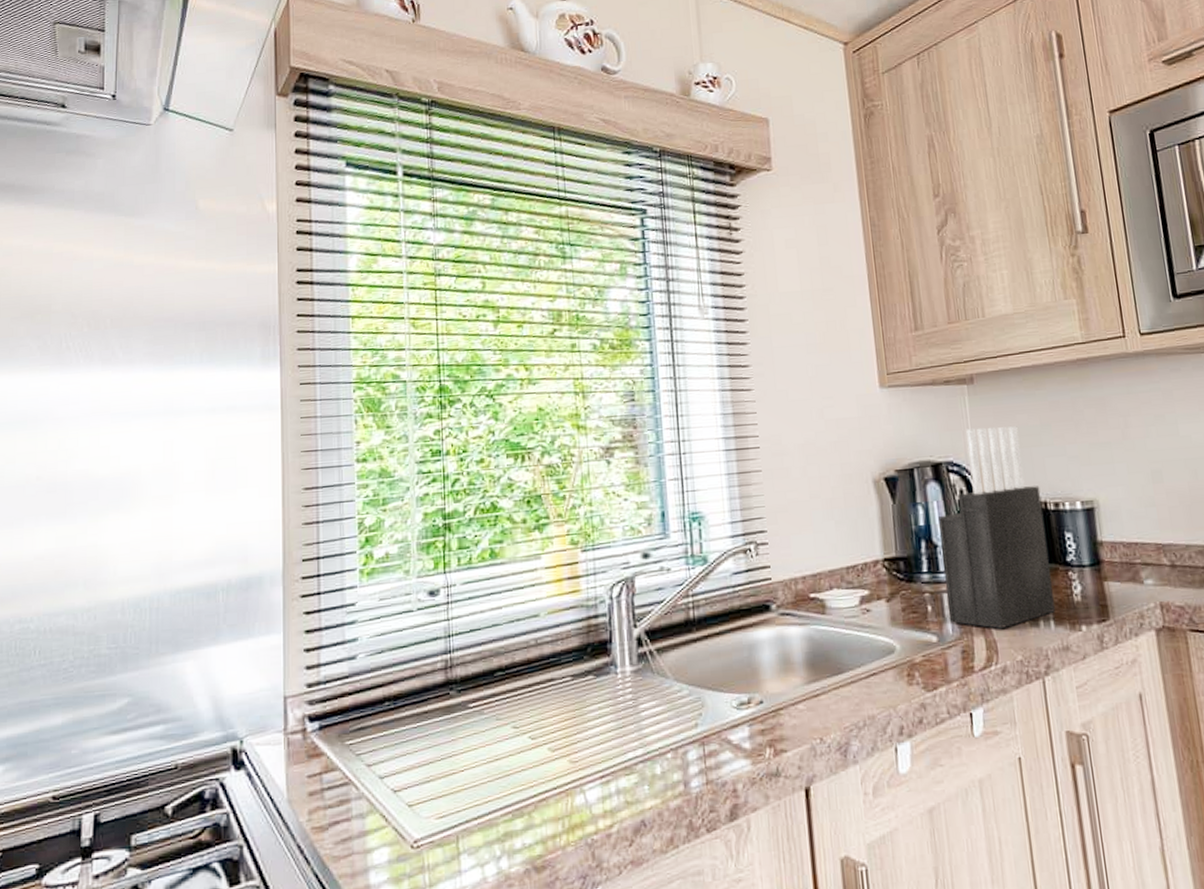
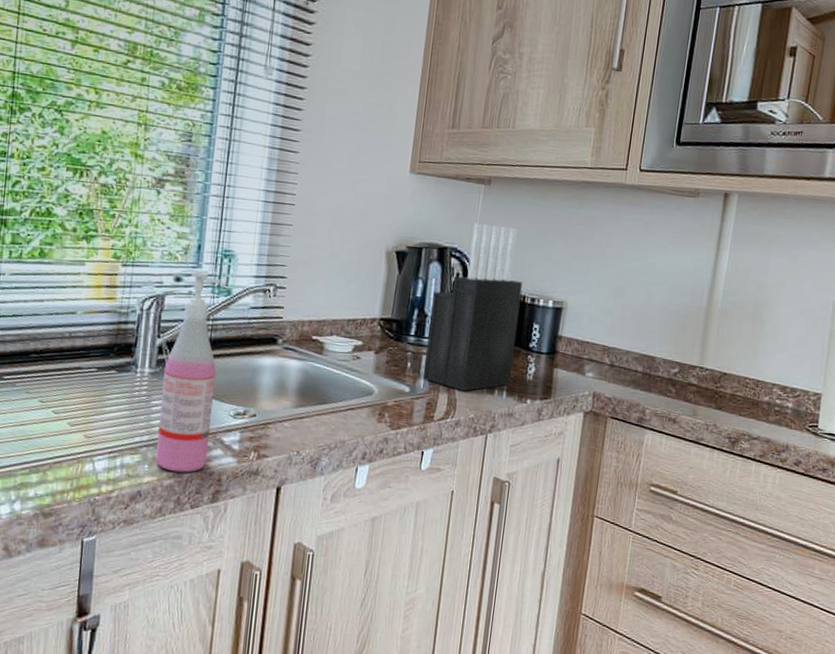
soap dispenser: none [648,542,716,789] -> present [155,271,222,473]

